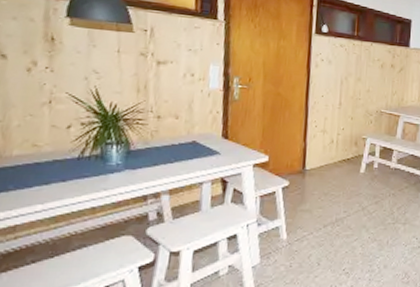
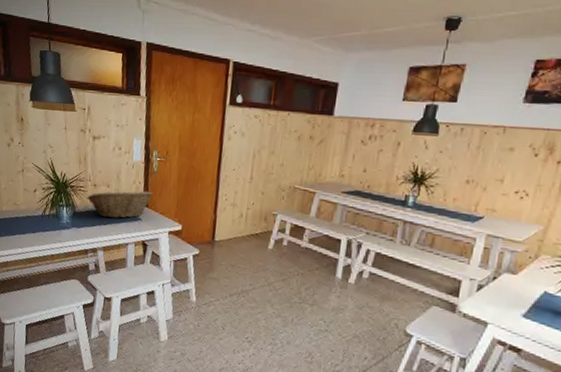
fruit basket: none [147,121,234,154] -> present [87,190,153,218]

